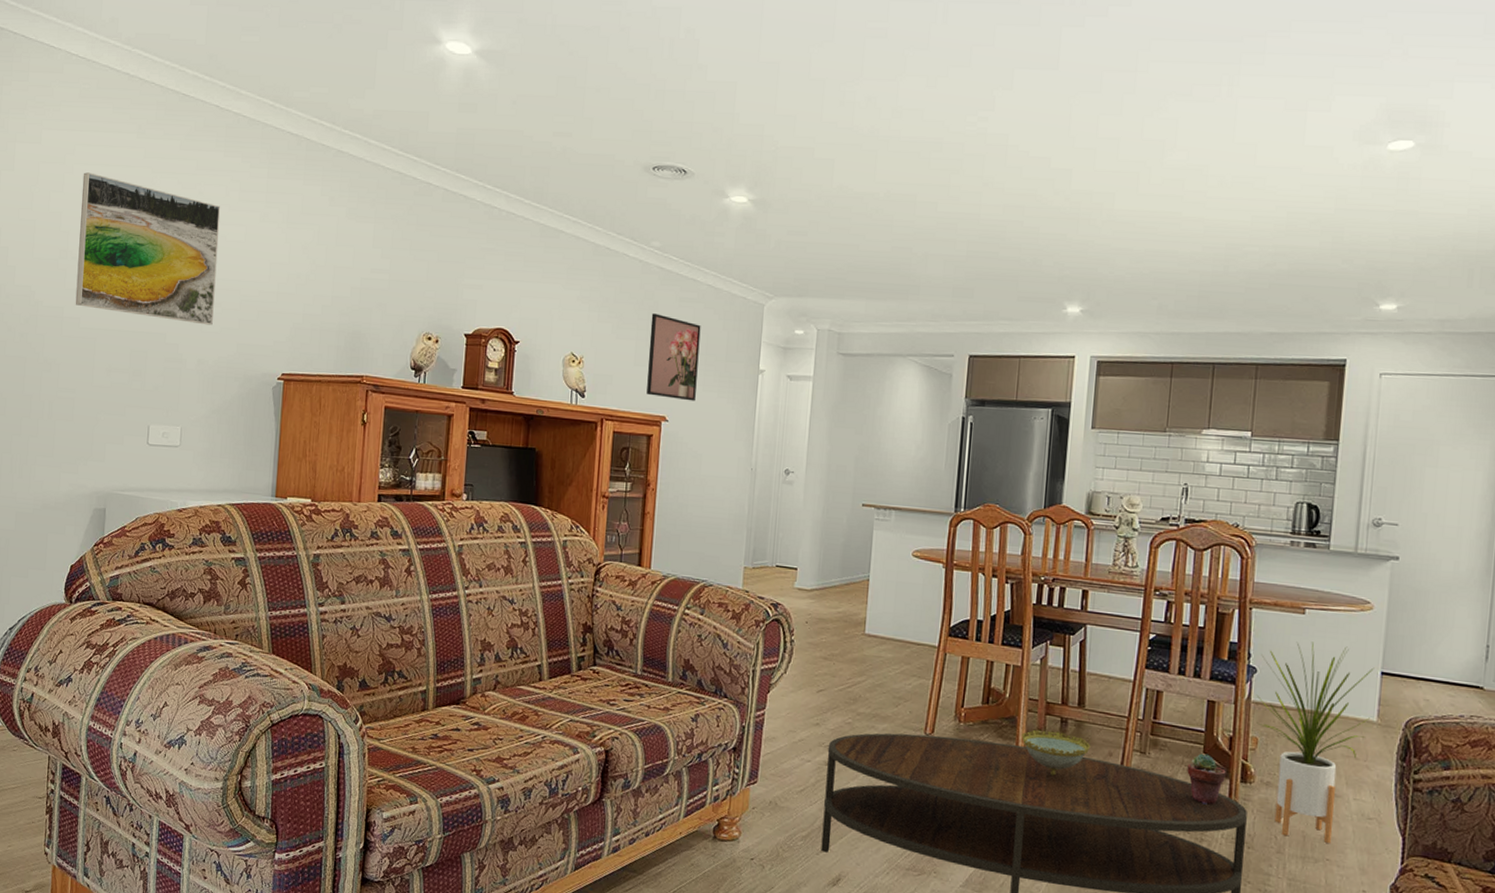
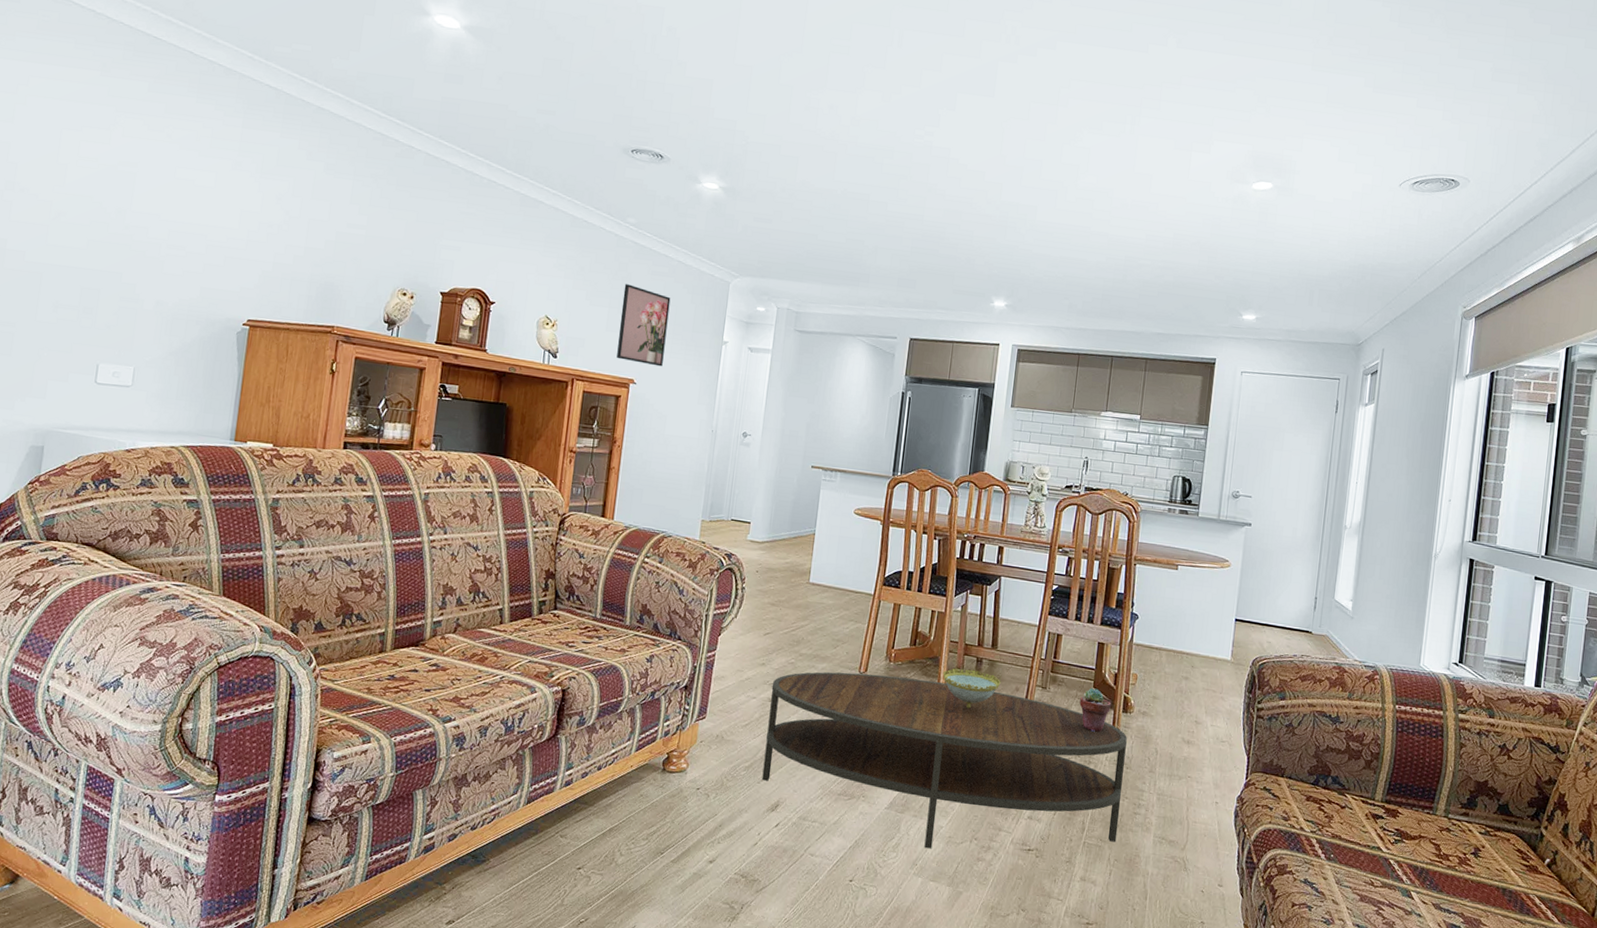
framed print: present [75,172,220,325] -> none [20,105,189,268]
house plant: present [1256,641,1374,844] -> none [1137,593,1230,764]

